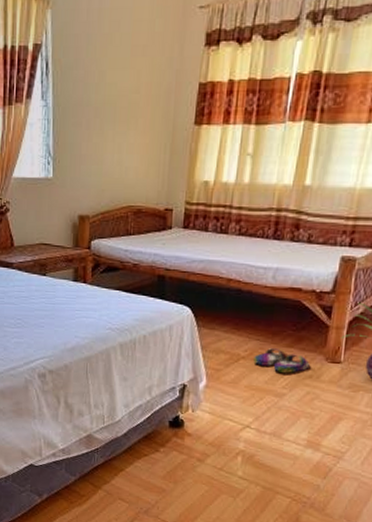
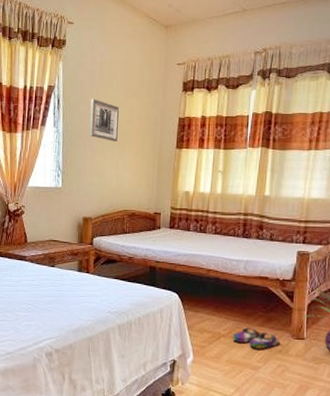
wall art: none [86,59,123,117] -> present [89,98,119,141]

